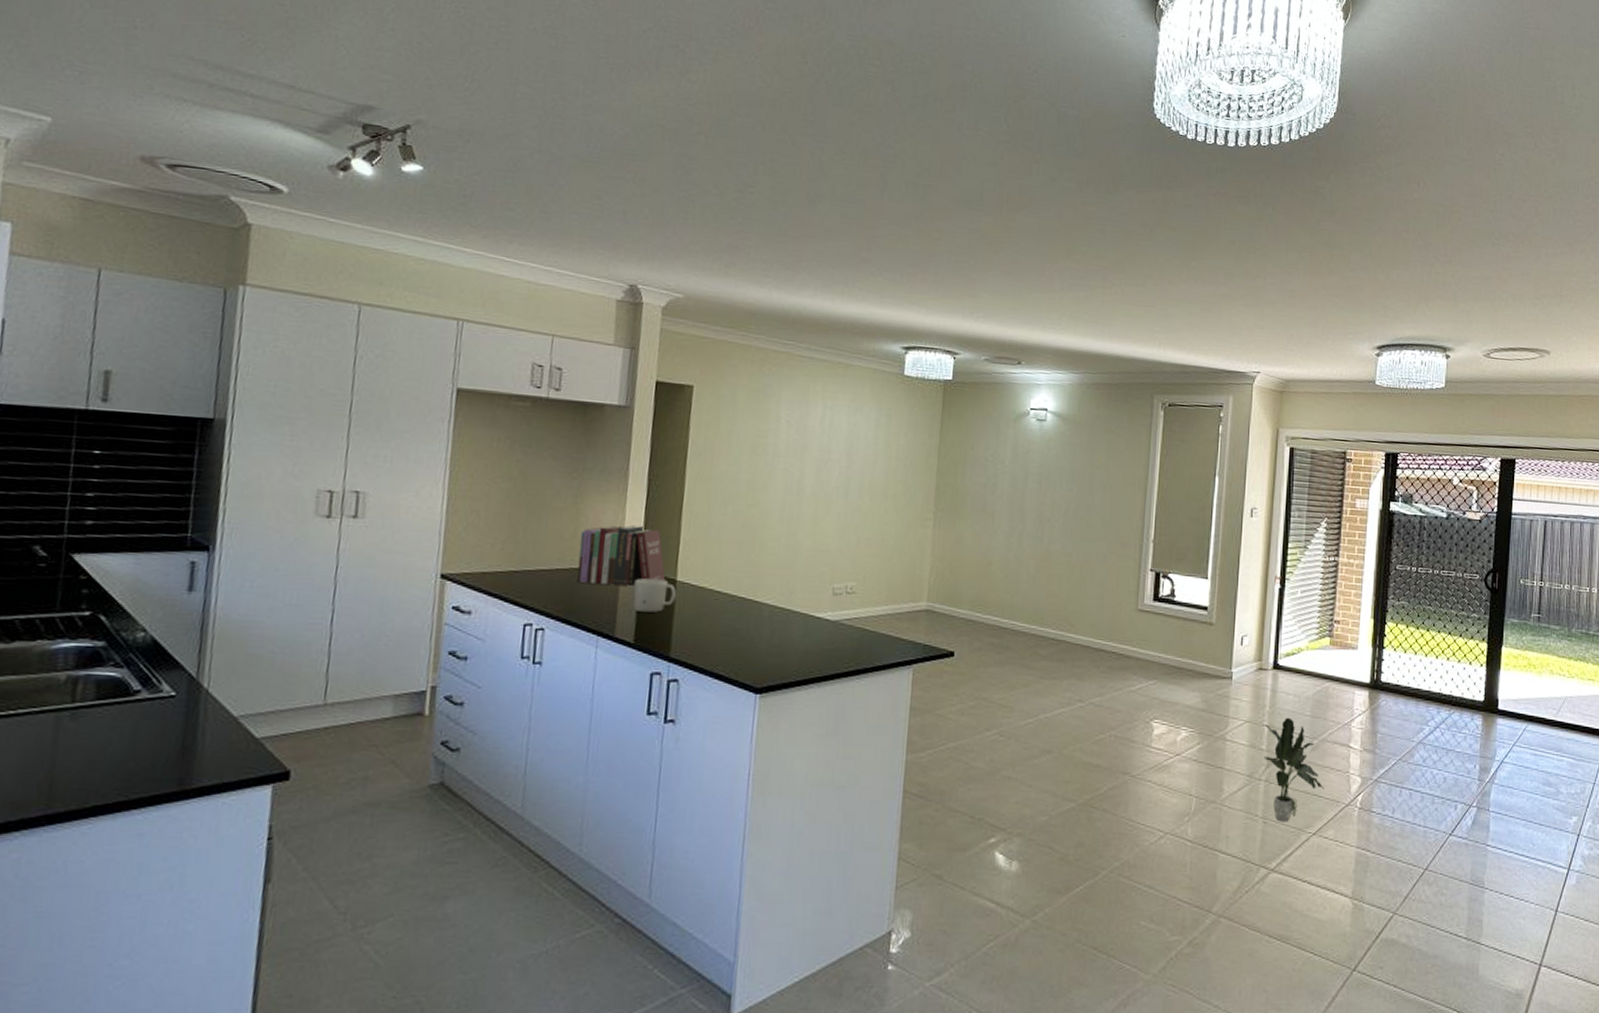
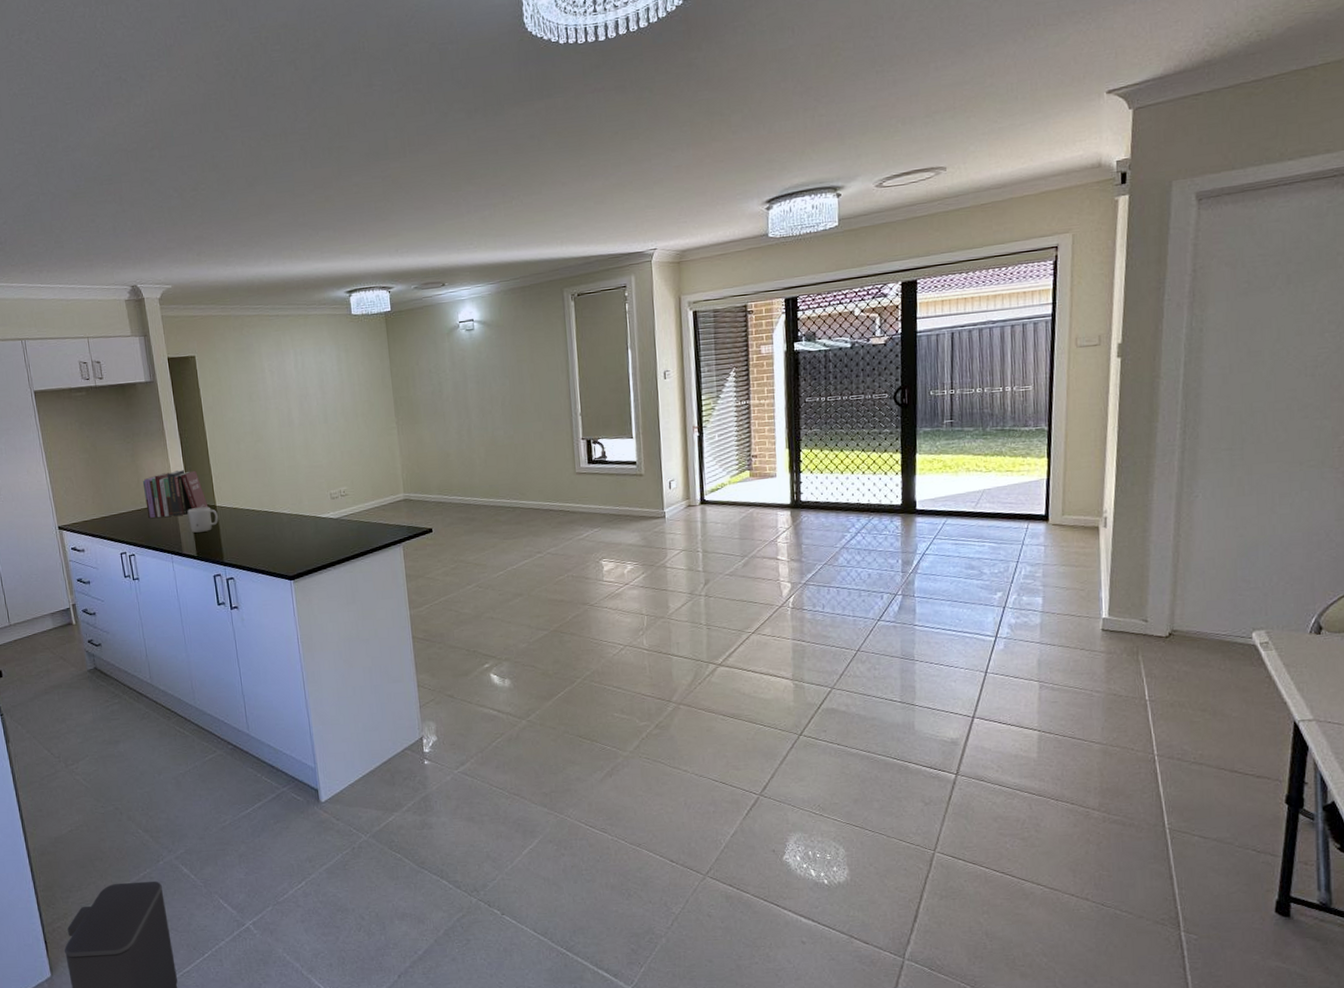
potted plant: present [1264,717,1325,822] -> none [700,542,759,627]

